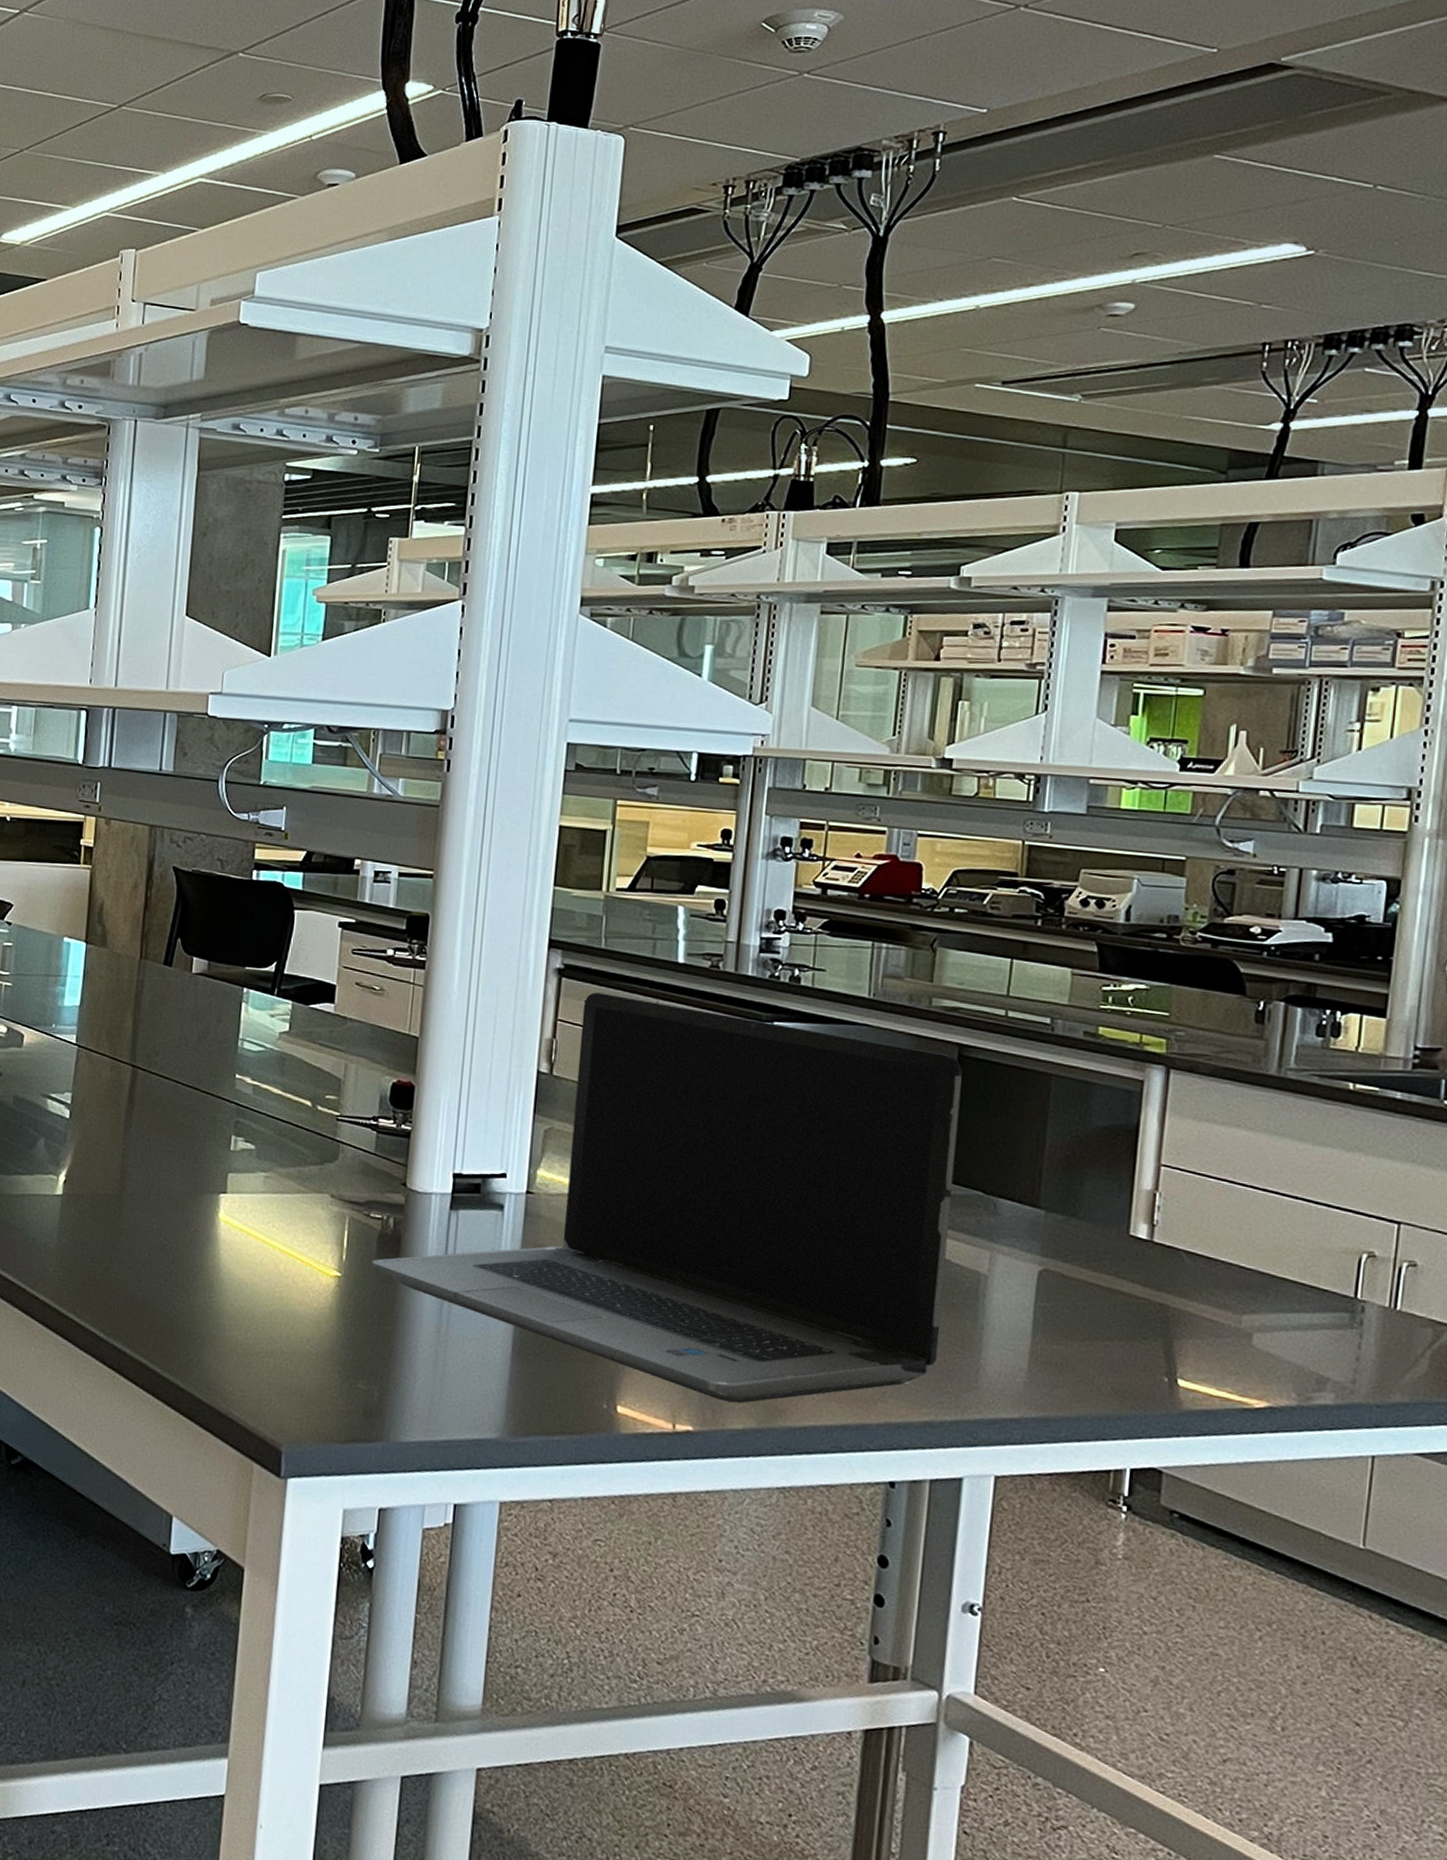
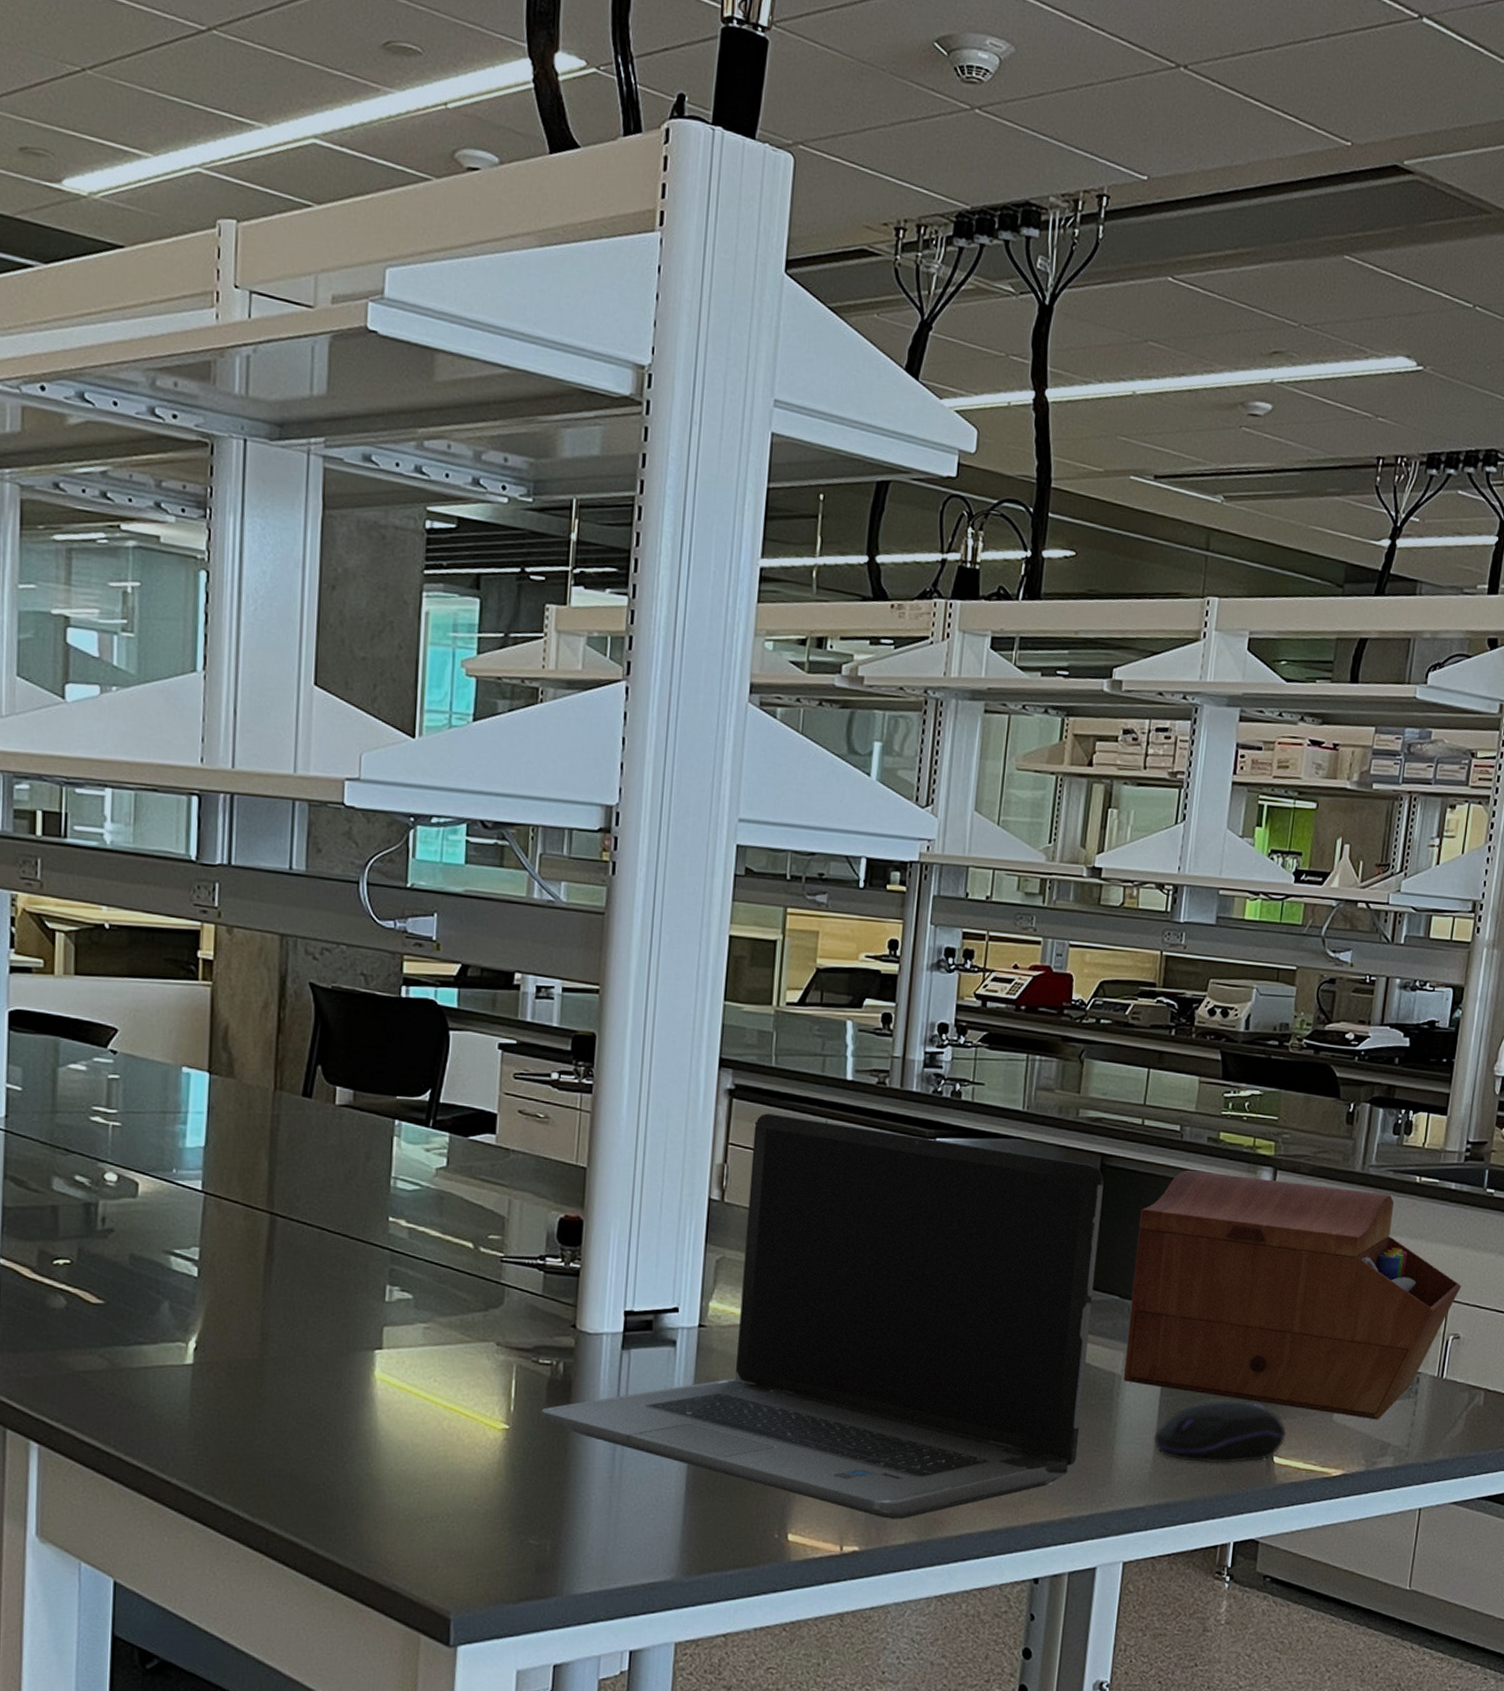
sewing box: none [989,1064,1415,1350] -> present [1123,1169,1461,1420]
computer mouse: none [1028,1311,1194,1383] -> present [1153,1400,1287,1464]

